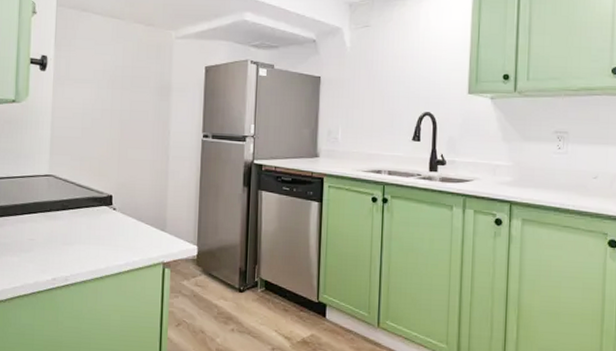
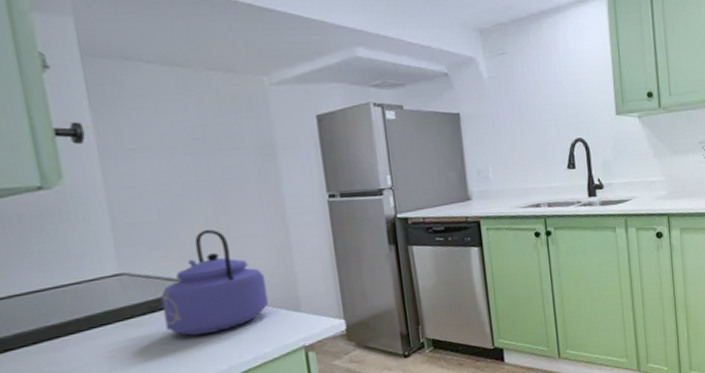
kettle: none [70,149,145,236] -> present [160,229,269,336]

